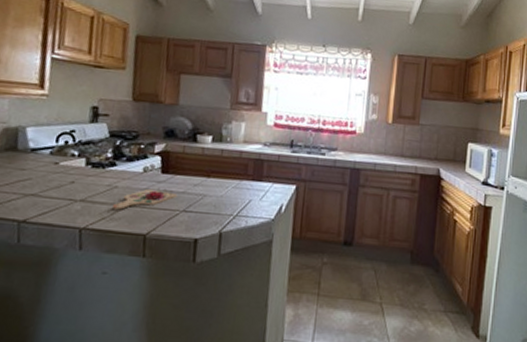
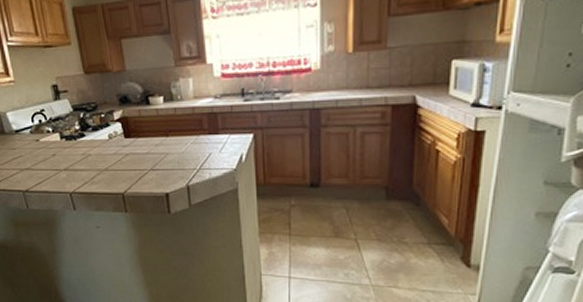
cutting board: present [111,188,178,210] -> none [90,151,143,174]

